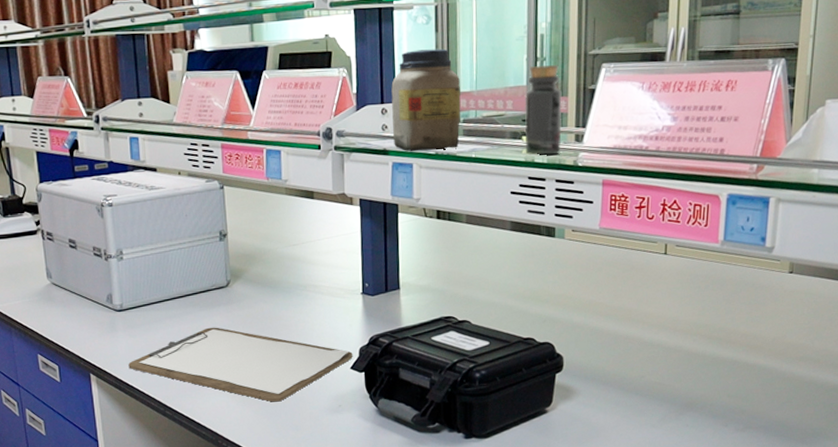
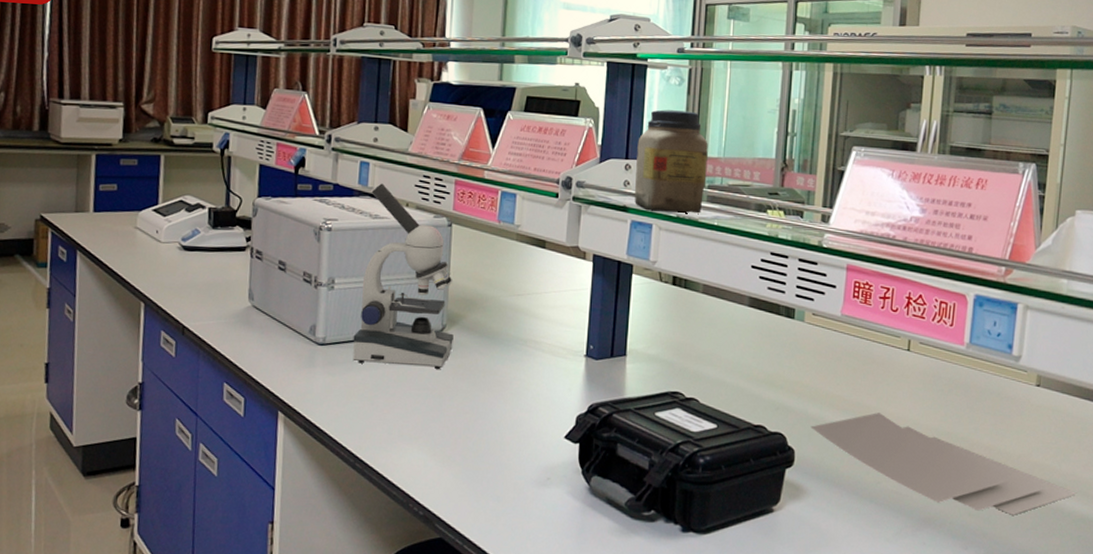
clipboard: present [128,327,353,402] -> none [322,374,569,467]
microscope: none [144,156,239,324] -> present [353,183,454,370]
bottle: present [524,65,562,155] -> none [769,140,811,232]
papers: none [576,314,829,392] -> present [810,413,1076,515]

